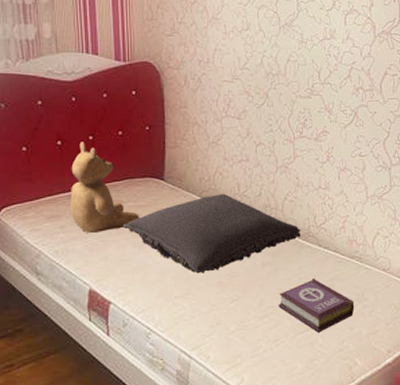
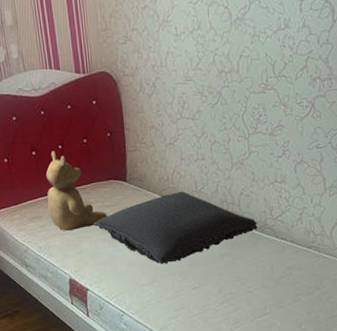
book: present [278,277,355,333] -> none [237,267,312,317]

